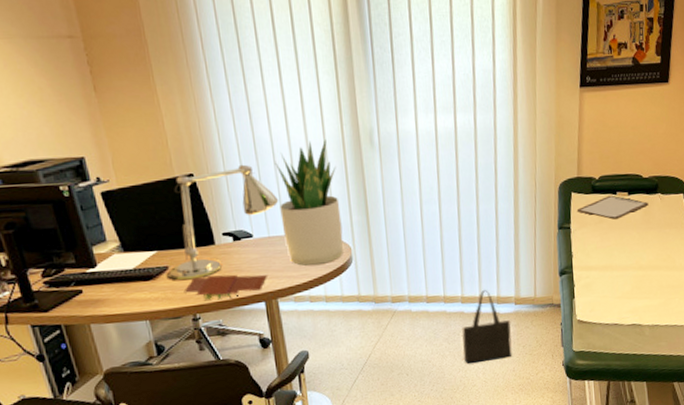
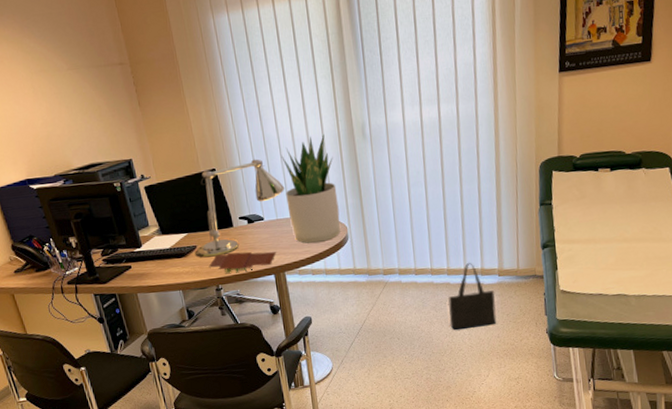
clipboard: present [576,195,649,221] -> none [558,172,632,196]

